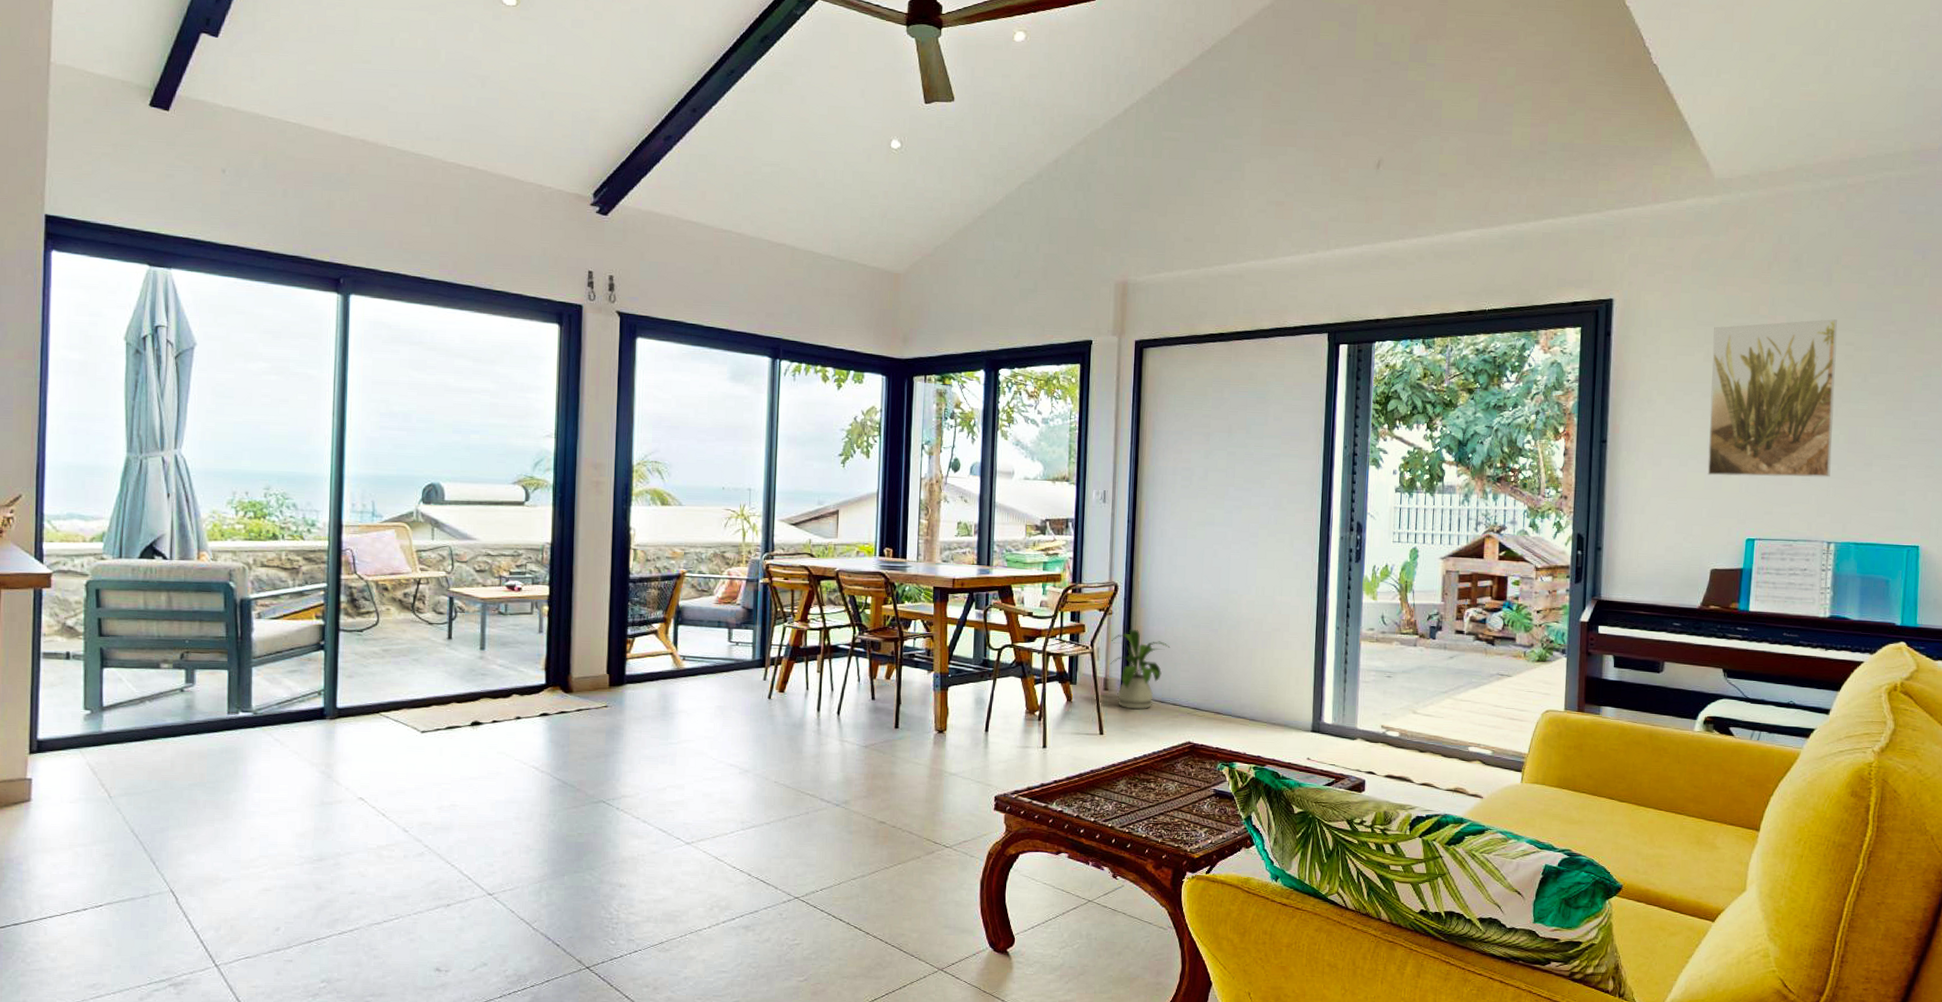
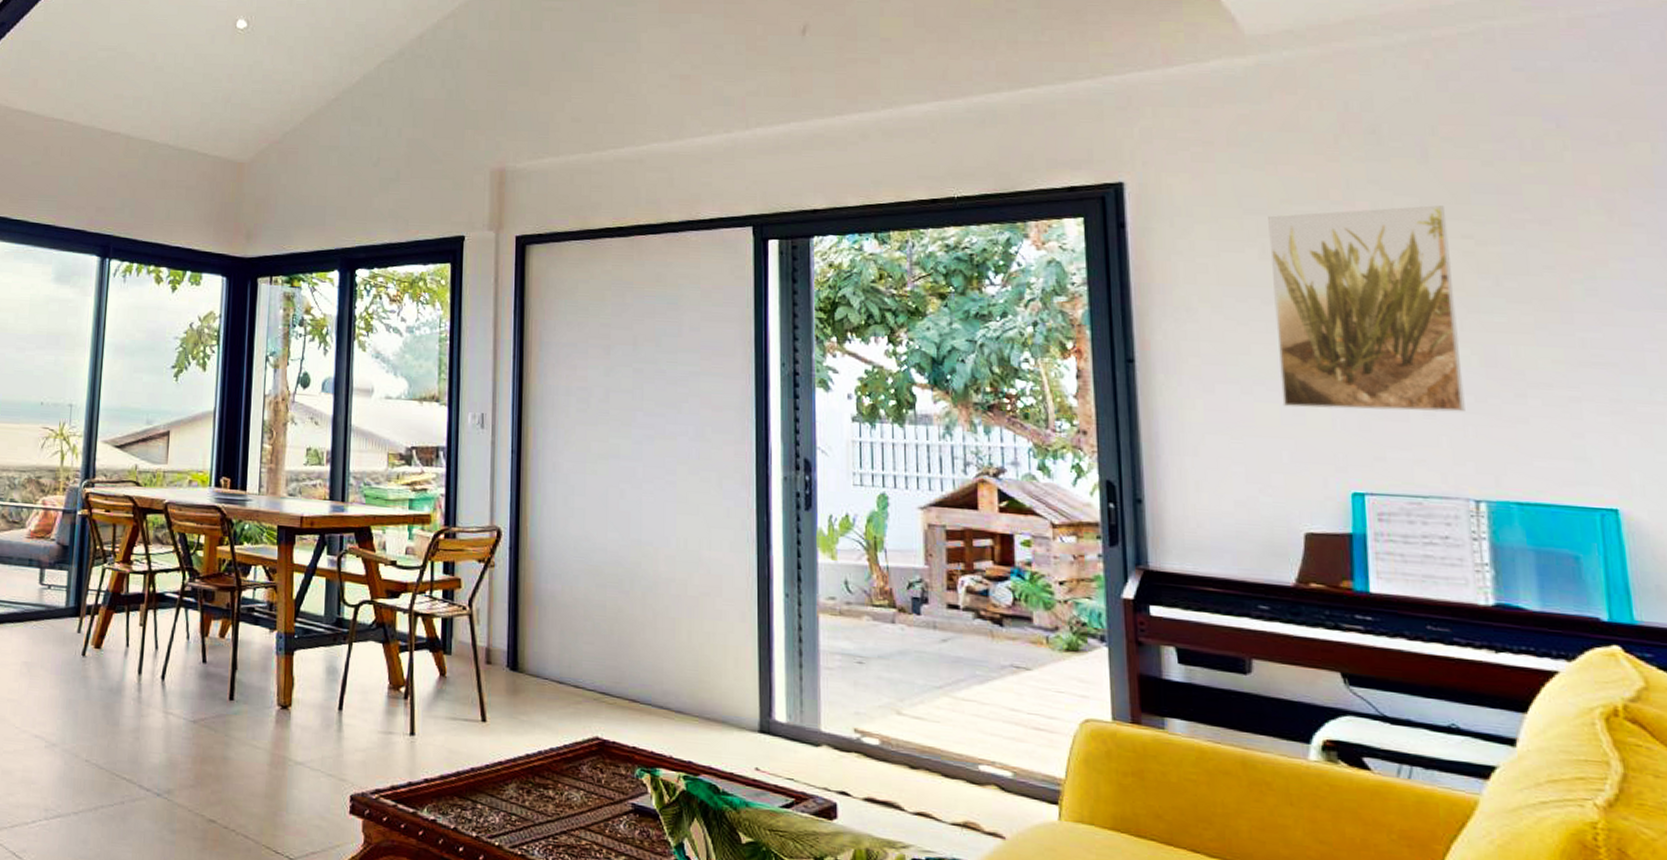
house plant: present [1110,629,1171,710] -> none [493,586,569,692]

